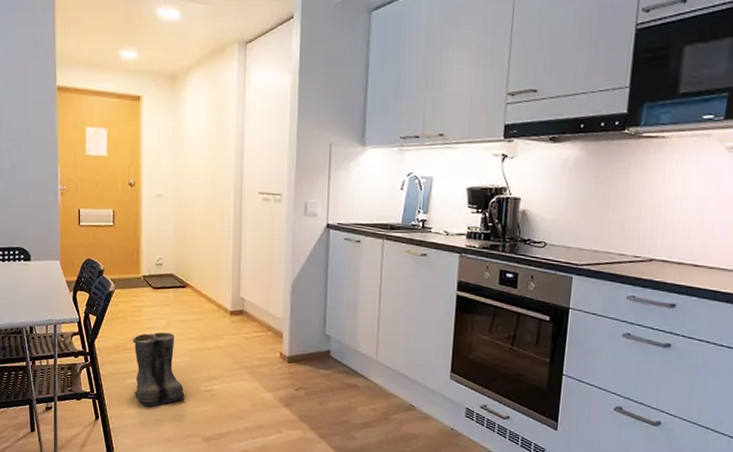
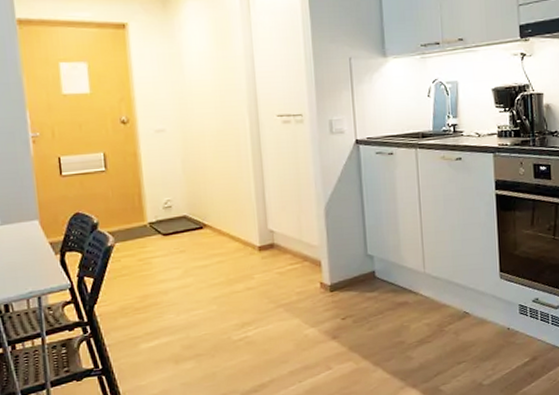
boots: present [132,332,187,407] -> none [142,282,218,372]

